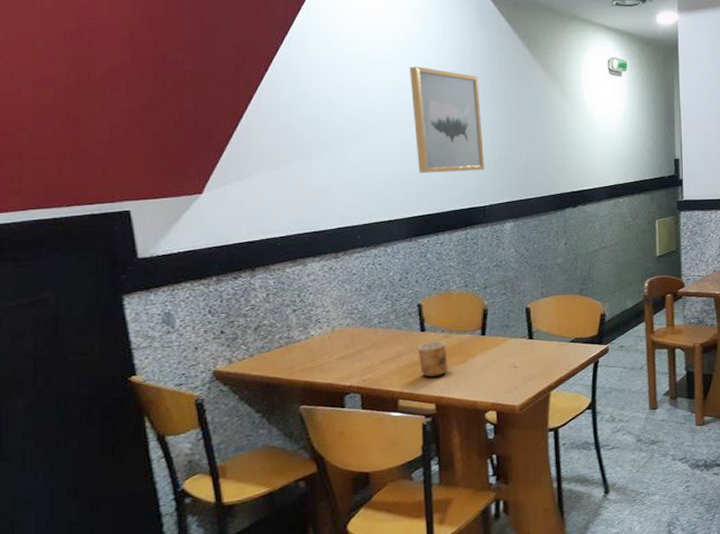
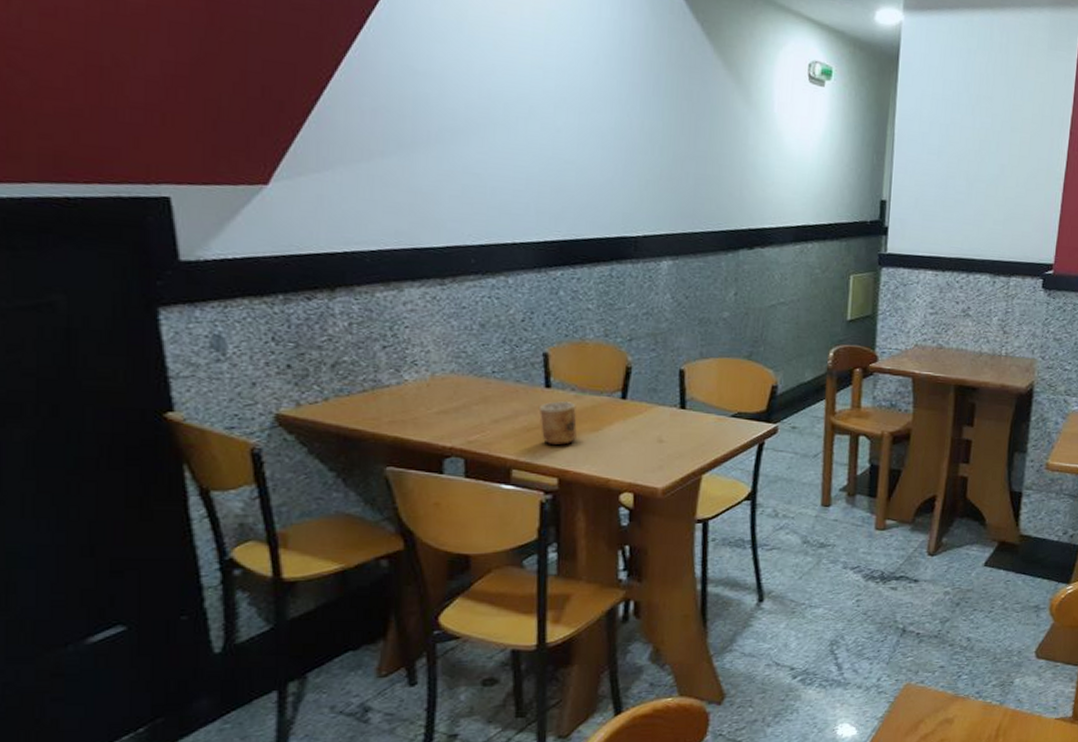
wall art: present [410,66,485,173] -> none [551,44,641,191]

